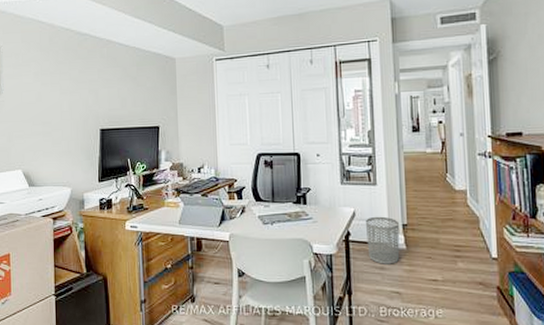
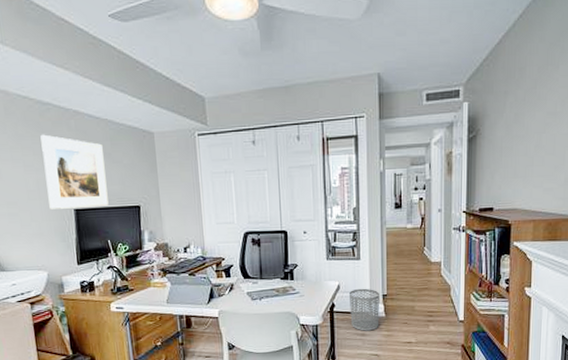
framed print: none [77,61,131,129] -> present [40,134,109,209]

